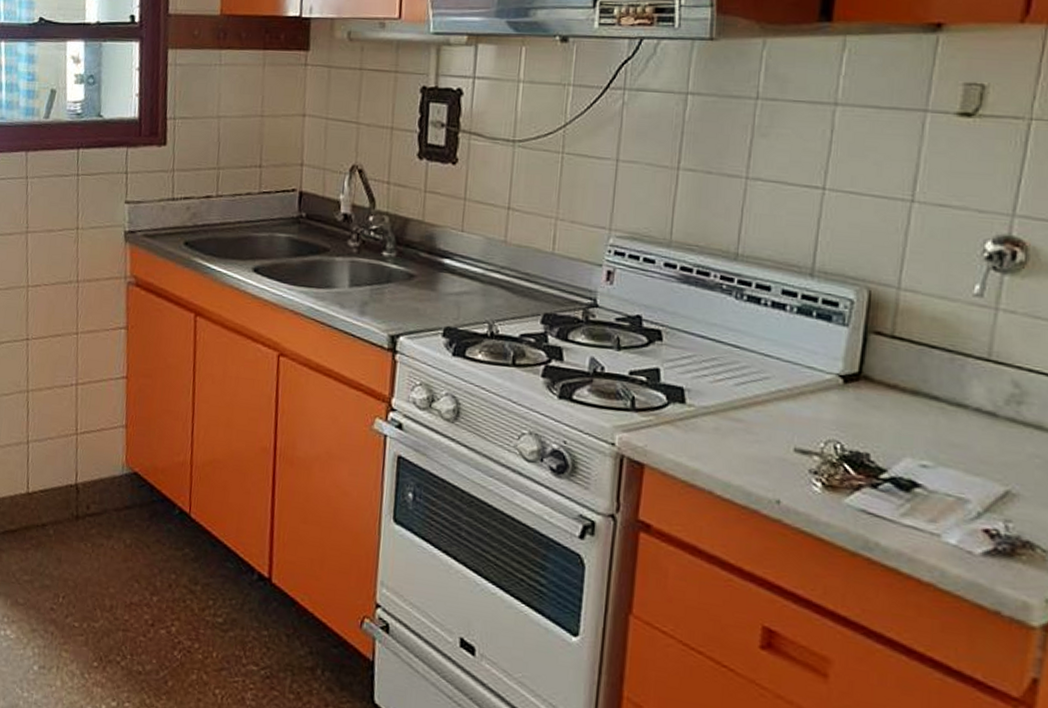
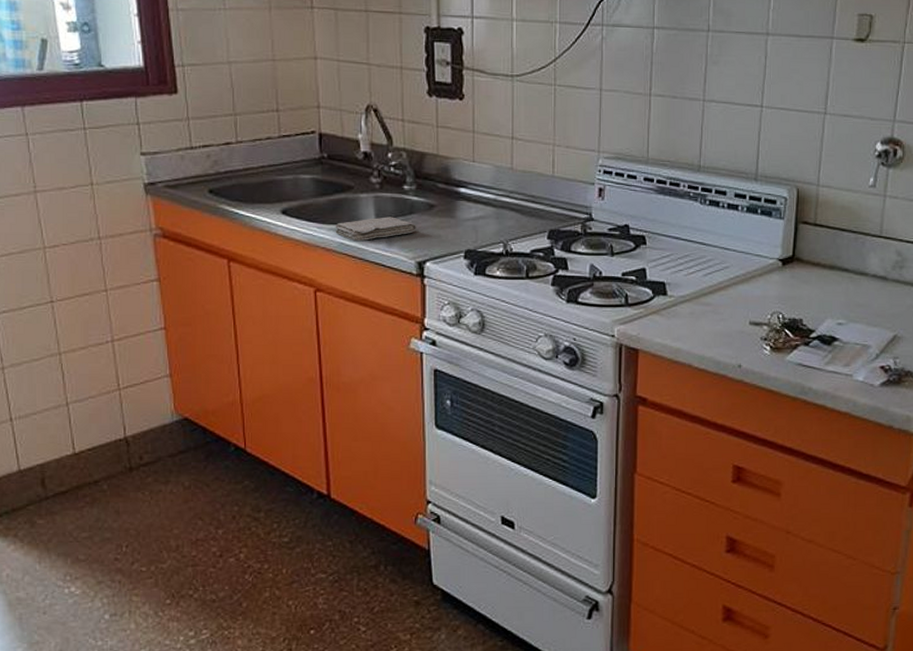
washcloth: none [305,283,394,307] -> present [335,217,418,241]

